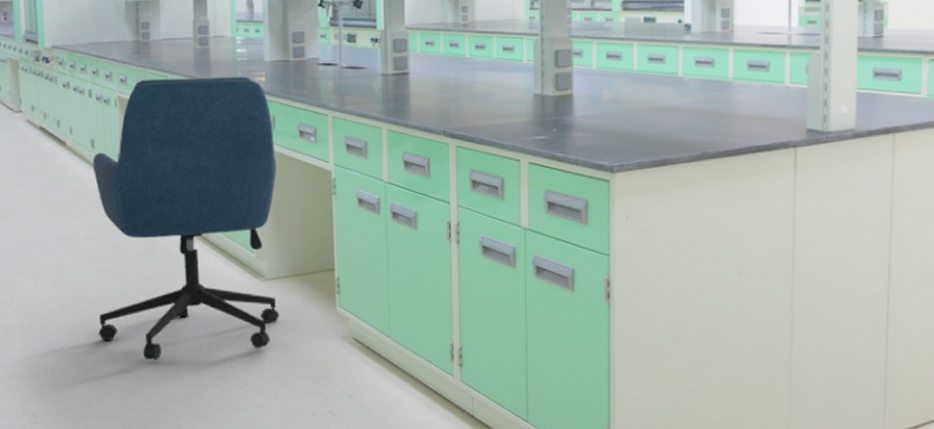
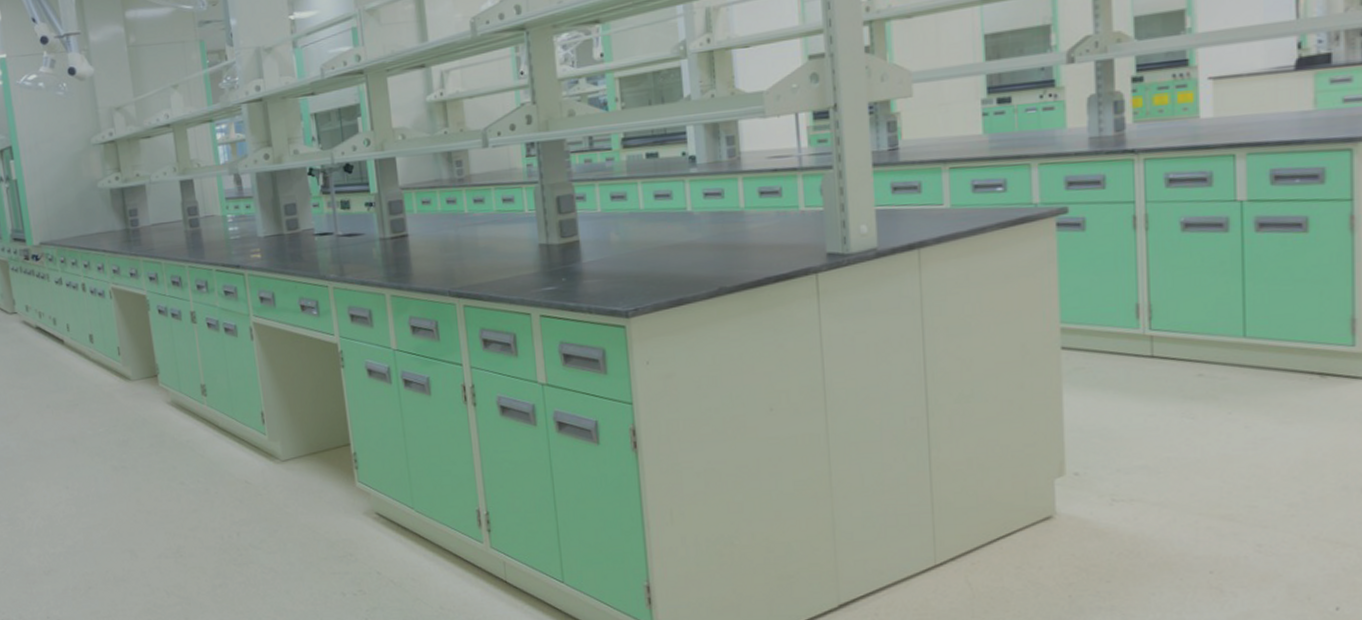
office chair: present [93,76,279,360] -> none [93,254,298,554]

